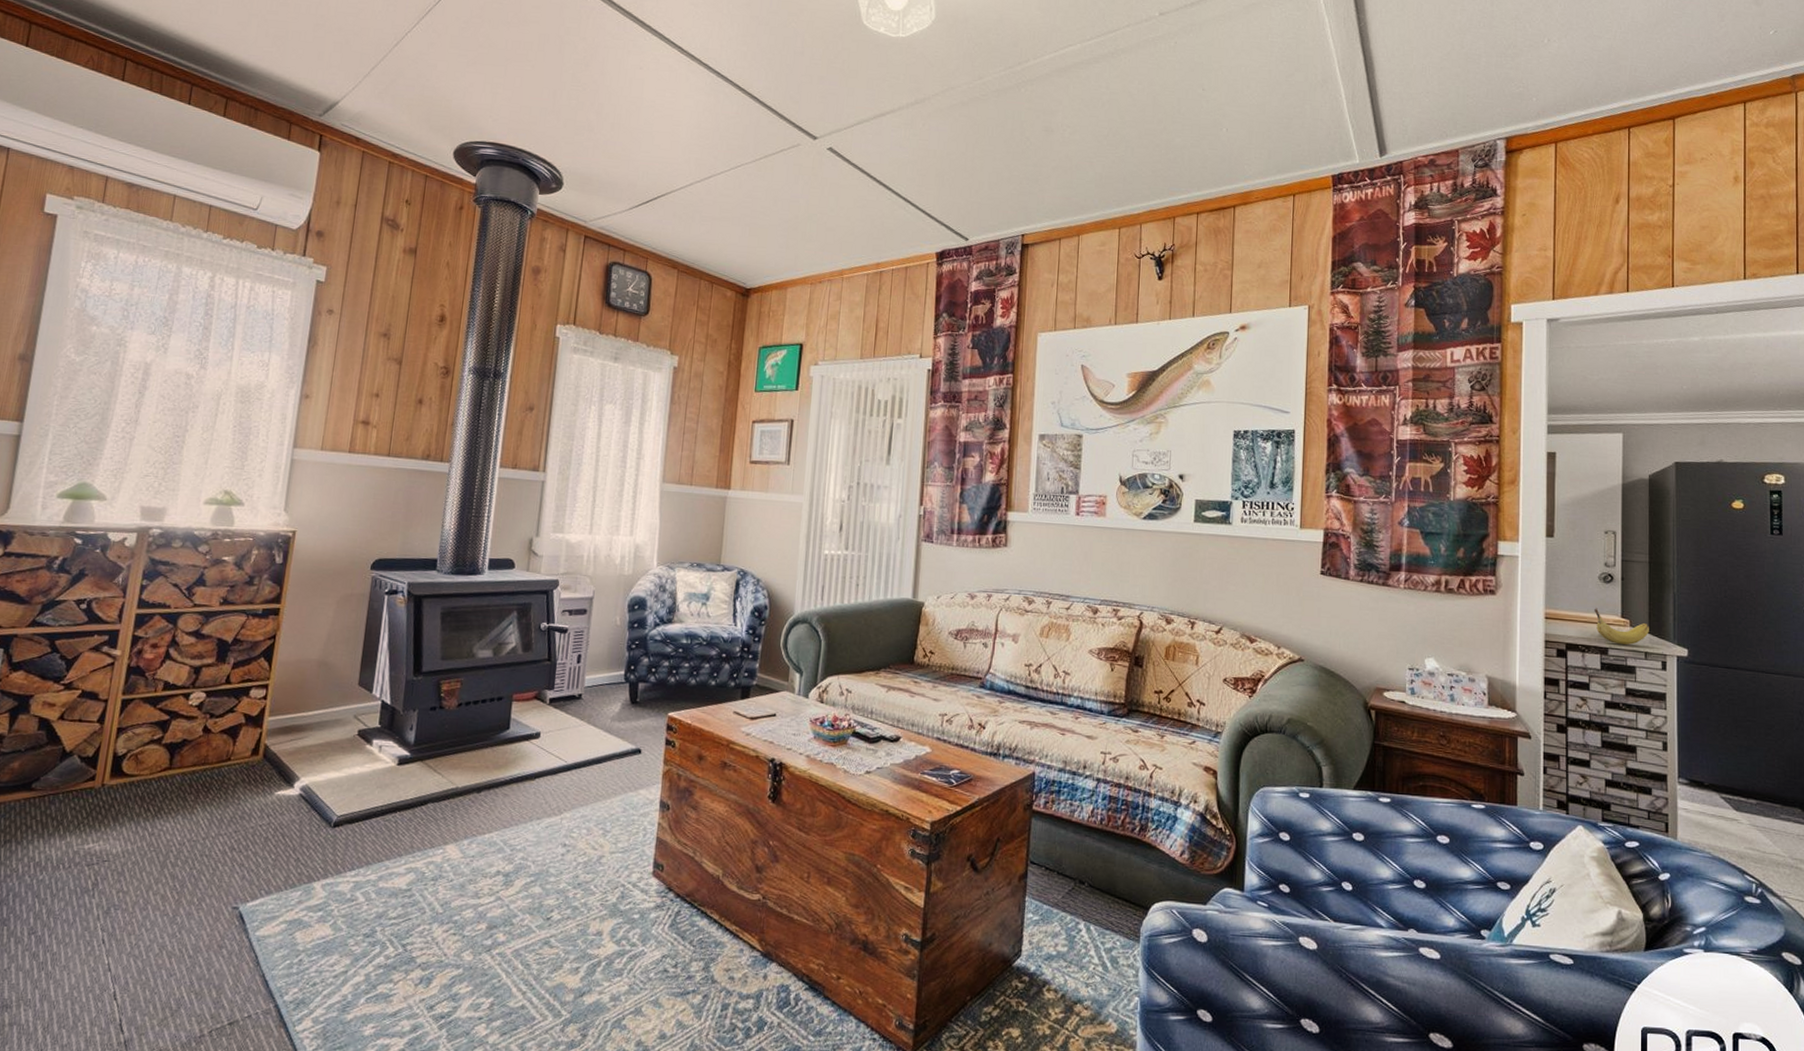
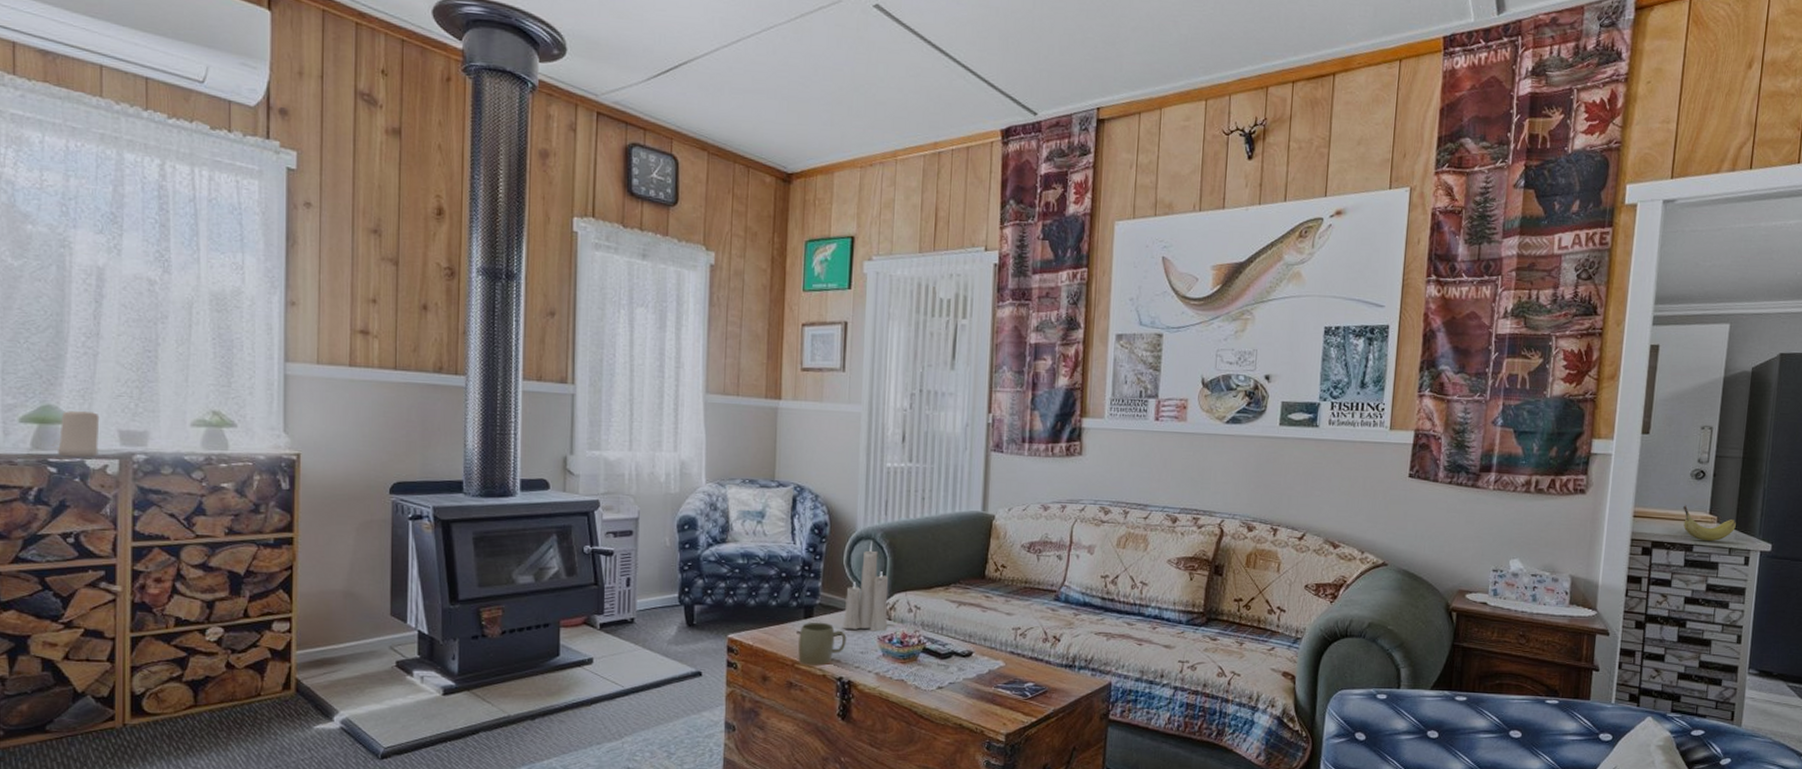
candle: none [85,488,127,531] -> present [58,411,100,458]
mug: none [733,702,780,748] -> present [798,622,847,667]
candle: none [776,625,823,714] -> present [842,541,889,632]

